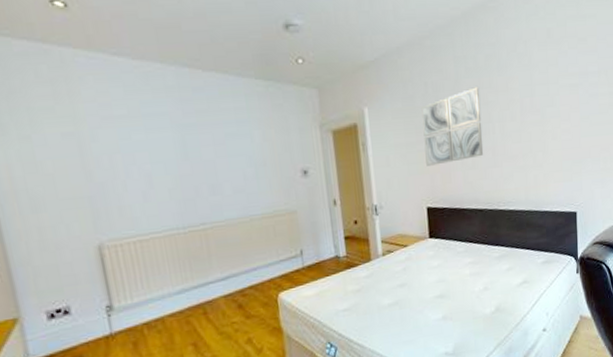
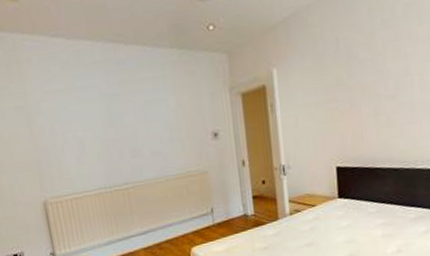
wall art: present [421,87,484,166] -> none [332,39,400,125]

